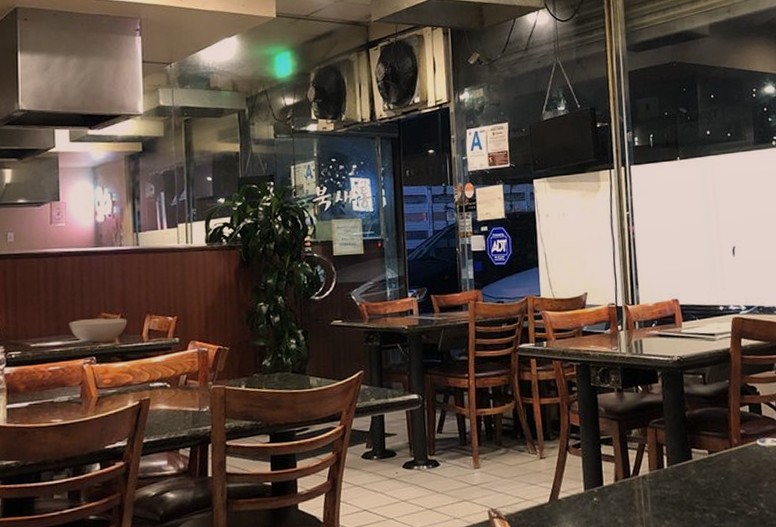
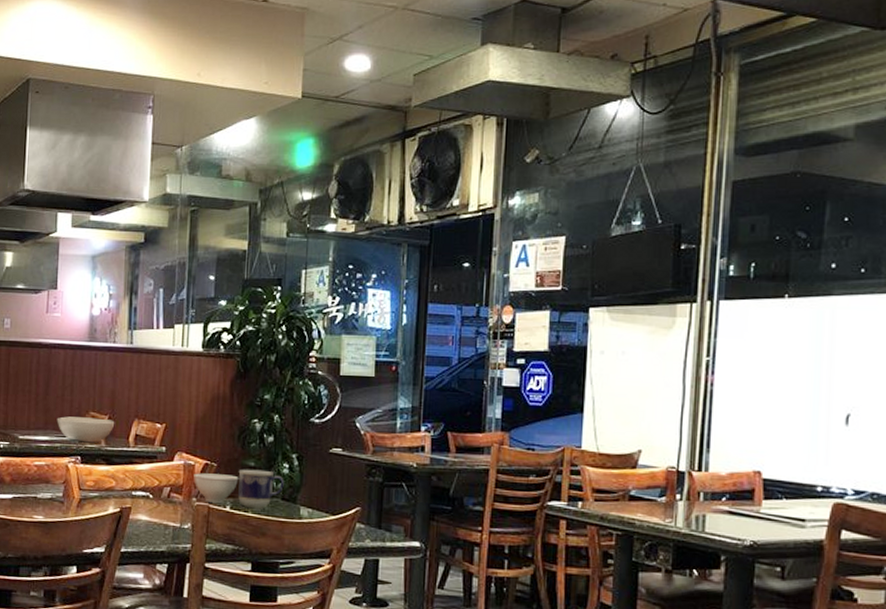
bowl: none [208,356,251,385] -> present [193,473,239,504]
cup: none [249,348,293,385] -> present [238,469,284,510]

